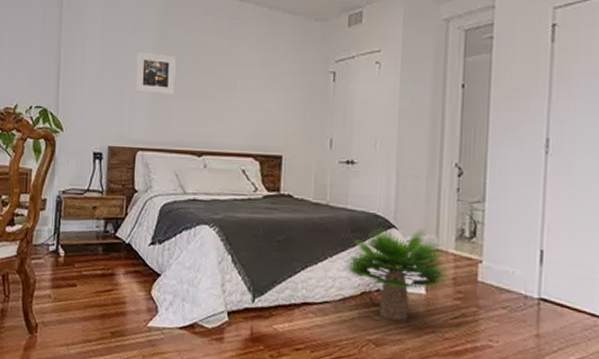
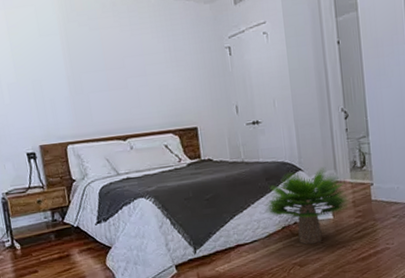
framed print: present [135,51,176,95] -> none [47,54,91,93]

